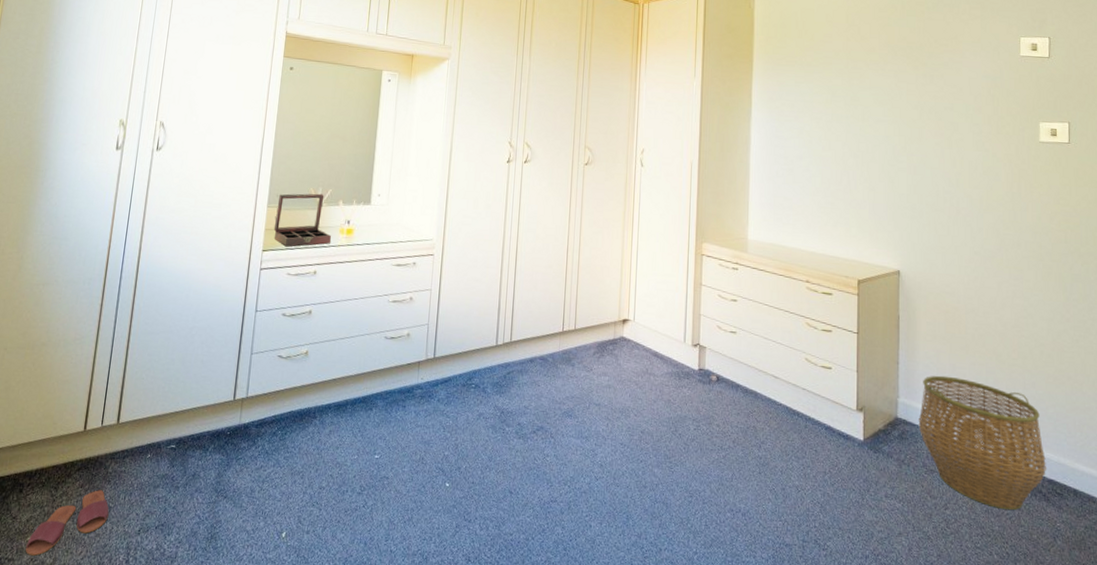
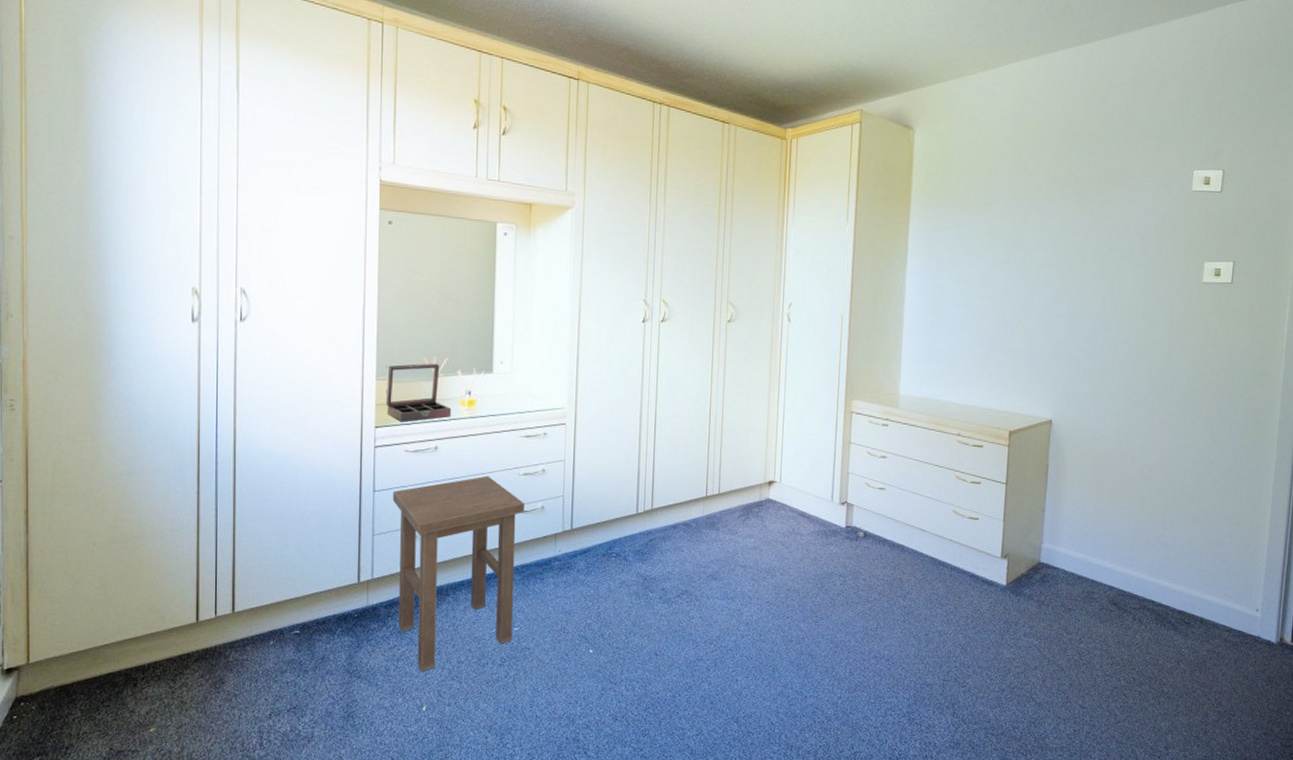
slippers: present [25,490,109,556] -> none [149,679,235,746]
stool: none [266,301,392,496] -> present [392,476,524,672]
basket: present [918,375,1047,511] -> none [1060,520,1178,641]

